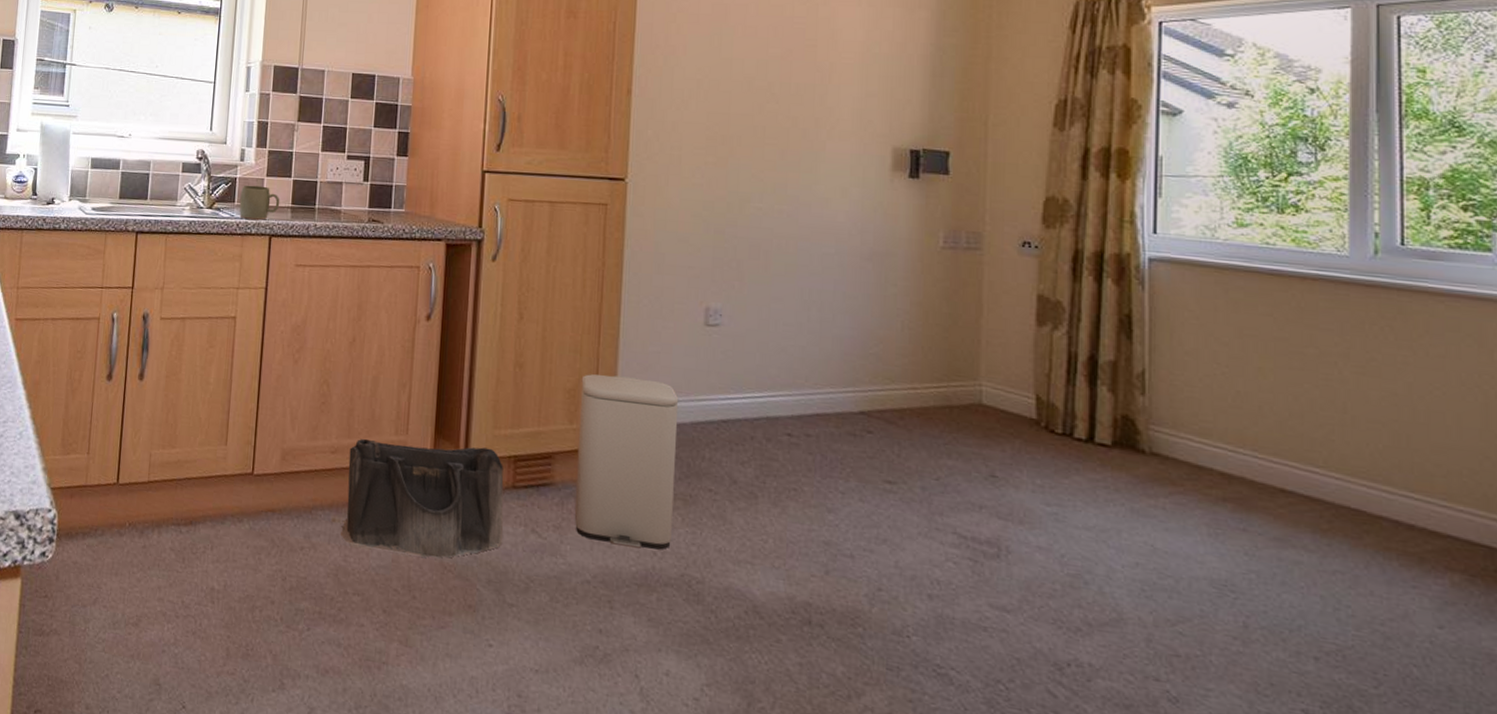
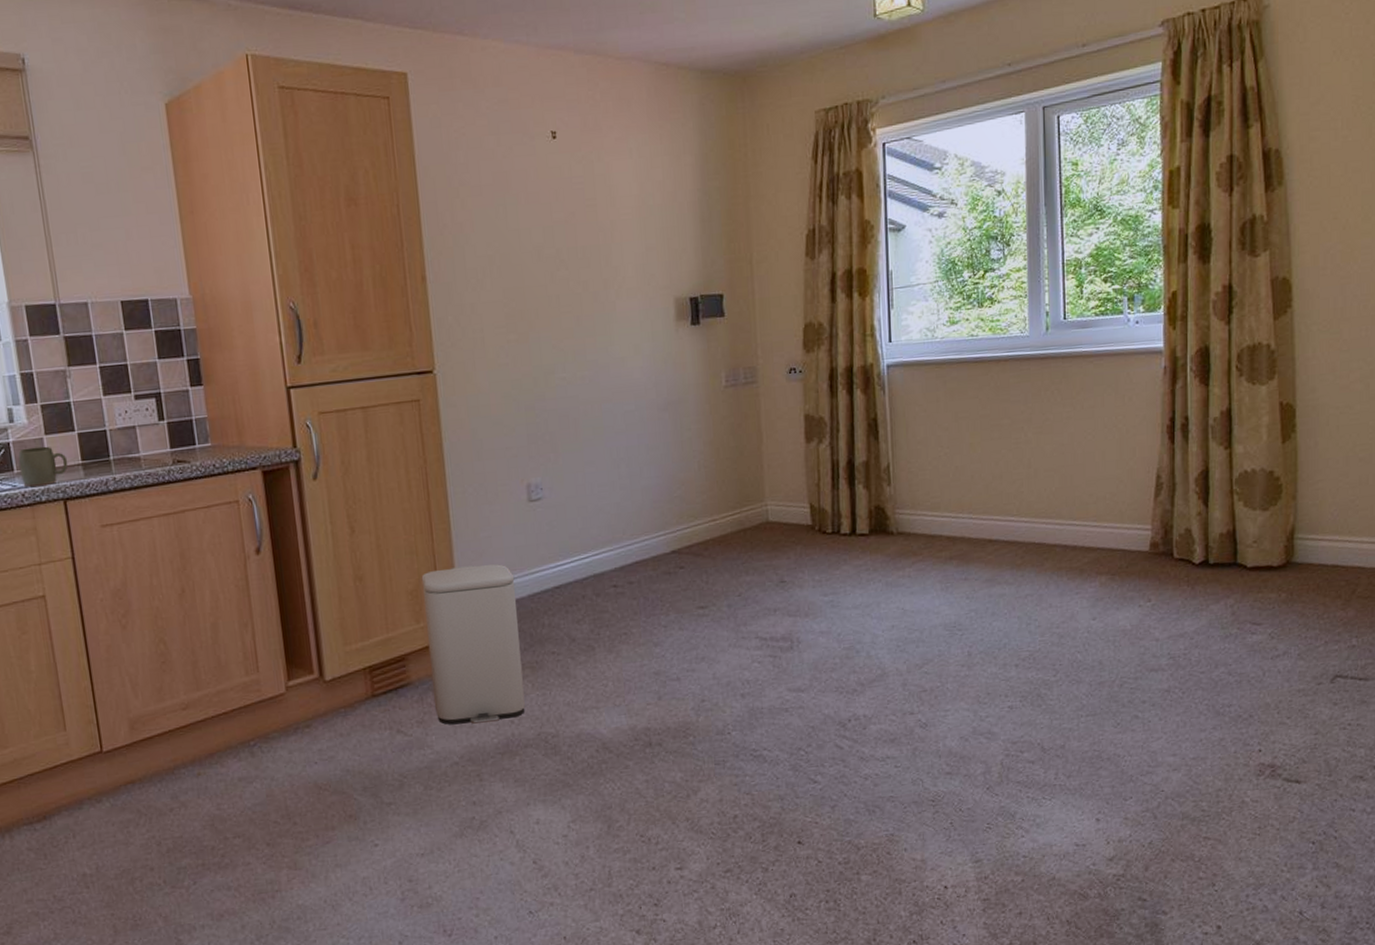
saddlebag: present [340,438,504,558] -> none [201,665,372,792]

